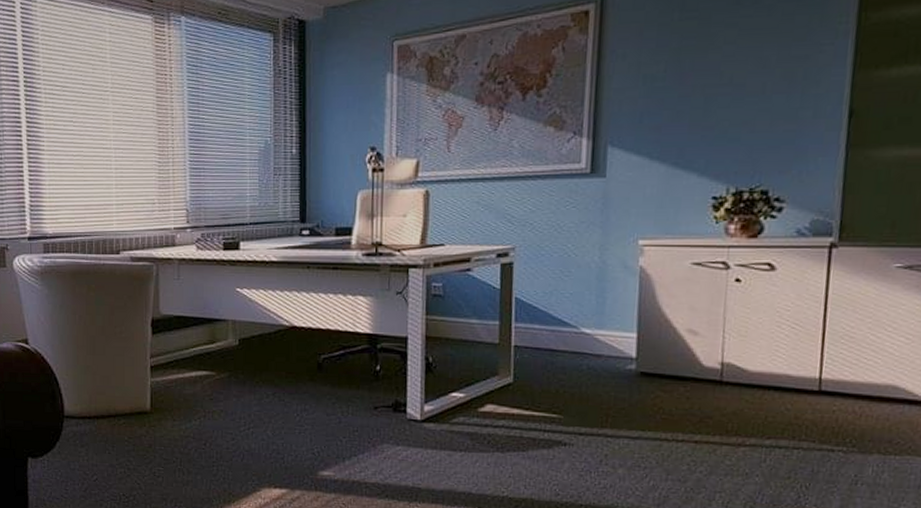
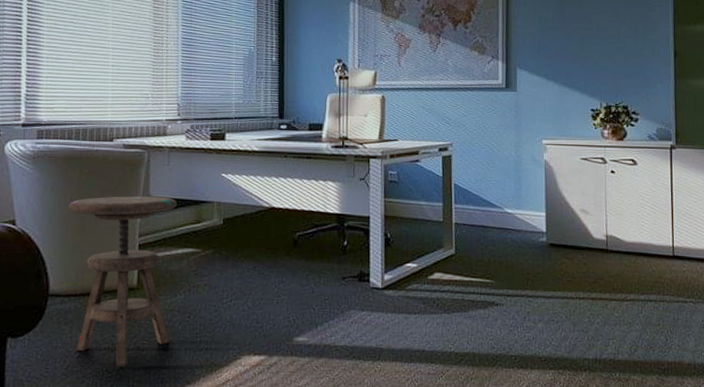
side table: none [78,314,188,493] -> present [68,196,177,367]

